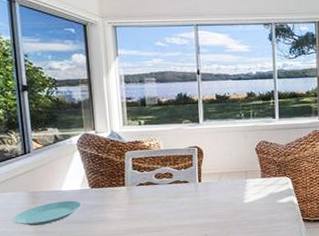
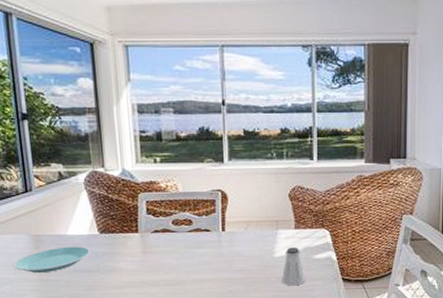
saltshaker: none [251,194,272,228] -> present [281,247,306,286]

